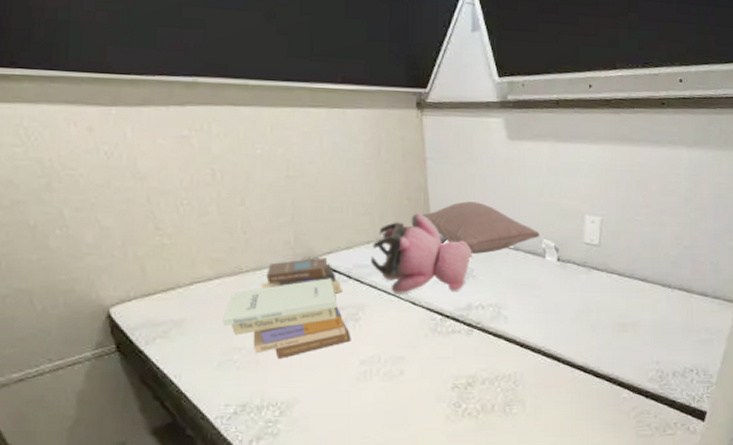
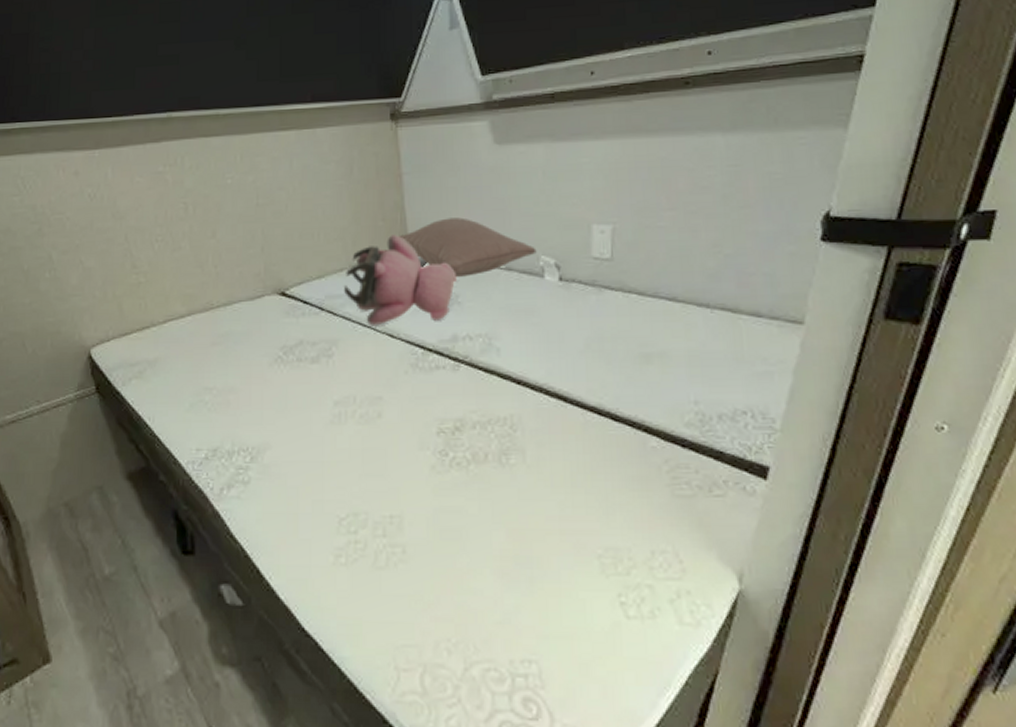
books: present [223,278,351,358] -> none [195,311,324,399]
books: present [260,257,342,294] -> none [231,288,314,328]

